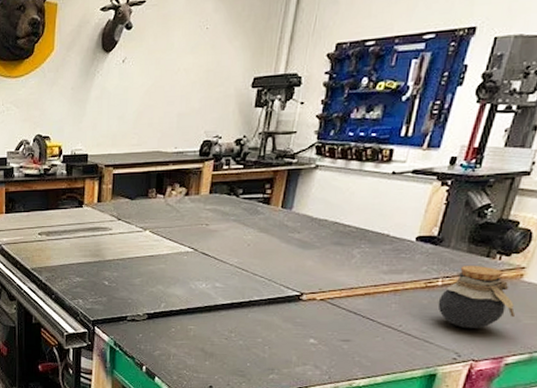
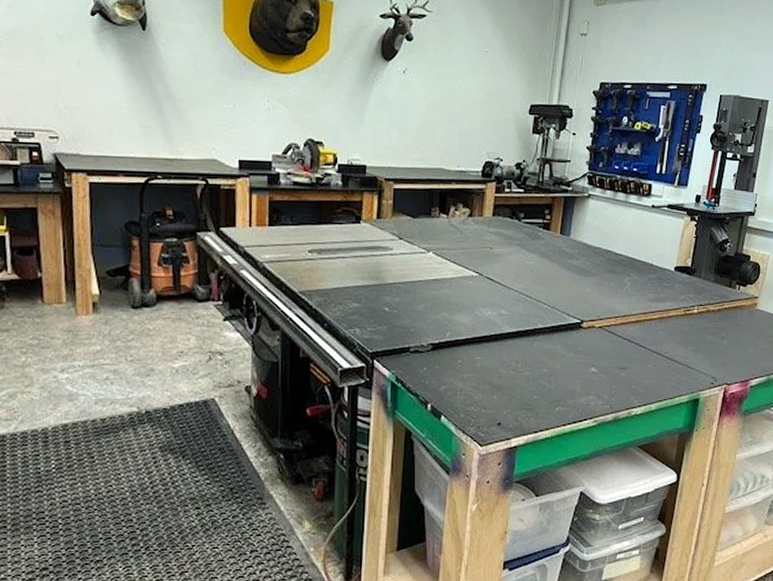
jar: present [438,266,515,329] -> none [695,295,753,354]

